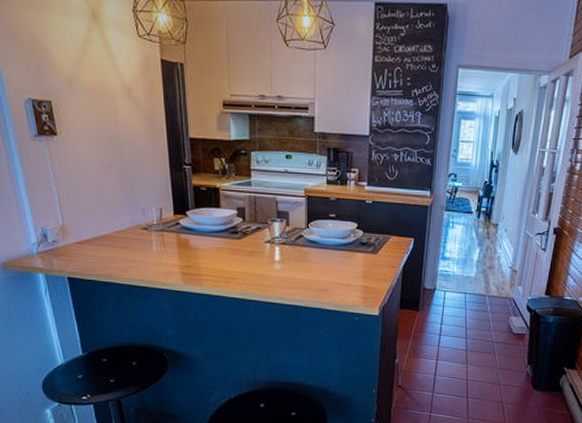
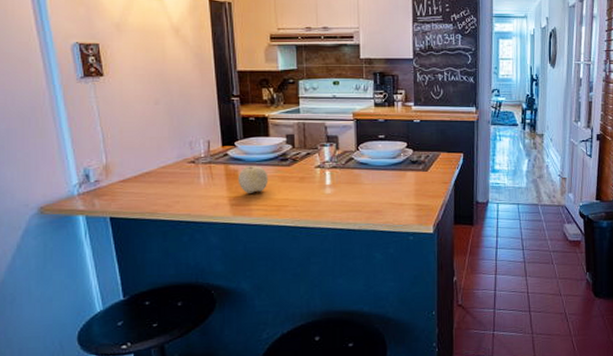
fruit: none [189,236,219,264] -> present [237,166,269,193]

